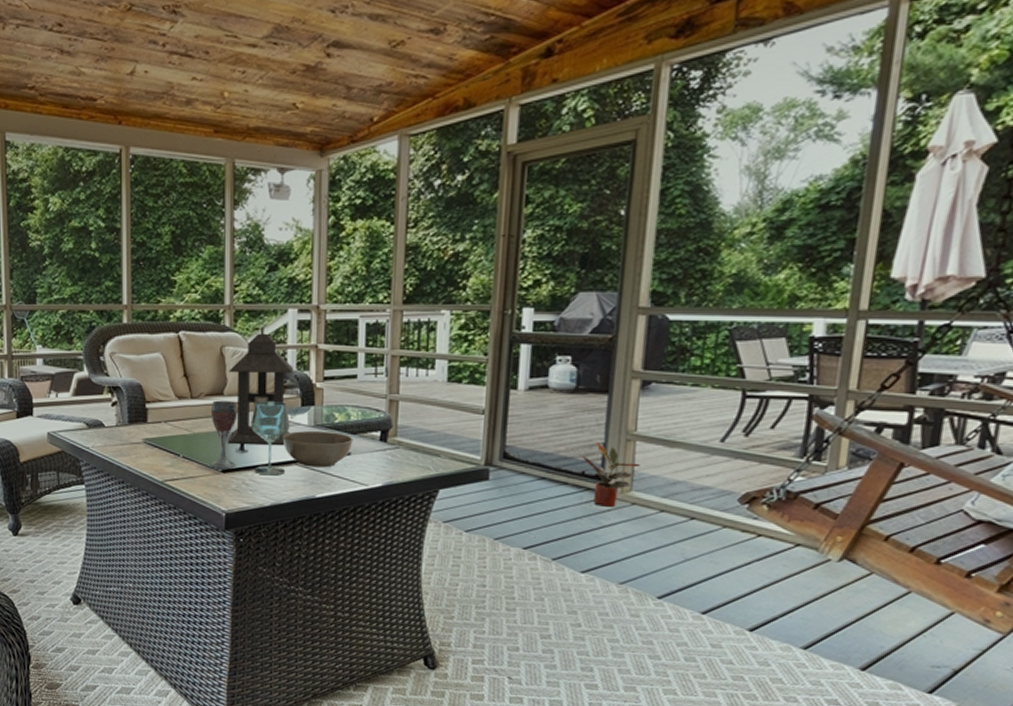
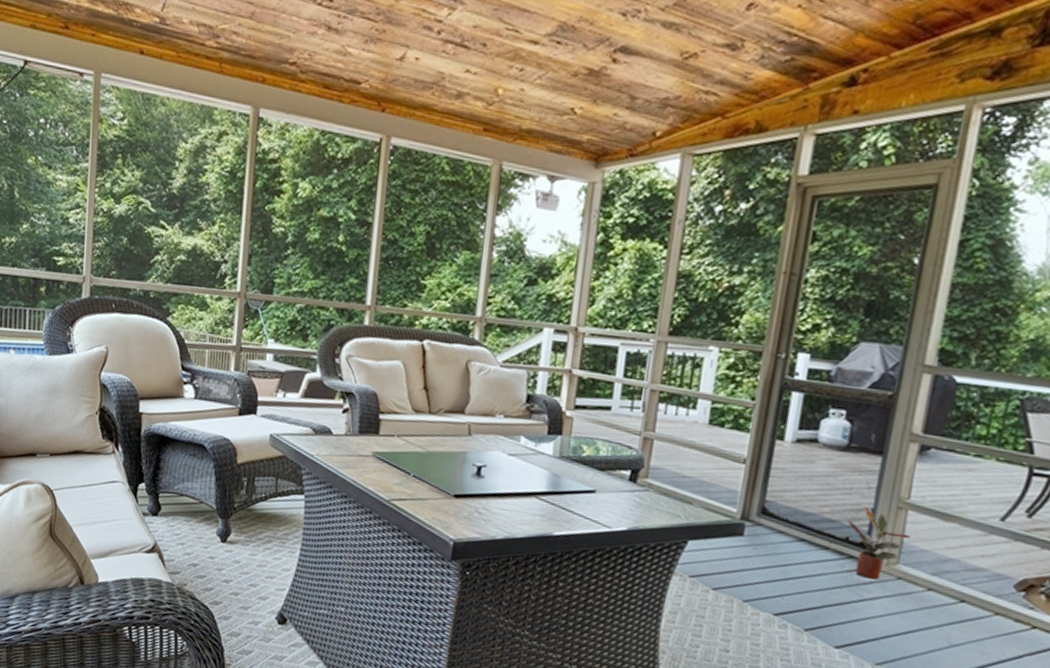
cup: present [210,400,238,468] -> none [442,418,479,494]
lantern: present [227,327,294,446] -> none [463,344,544,476]
wine glass: present [250,401,290,476] -> none [489,424,534,507]
bowl: present [282,431,353,468] -> none [523,460,600,504]

